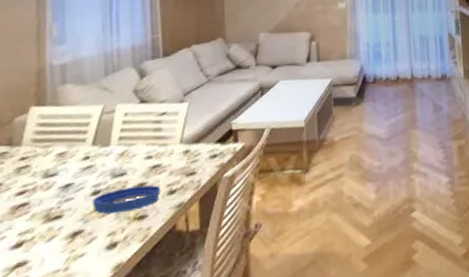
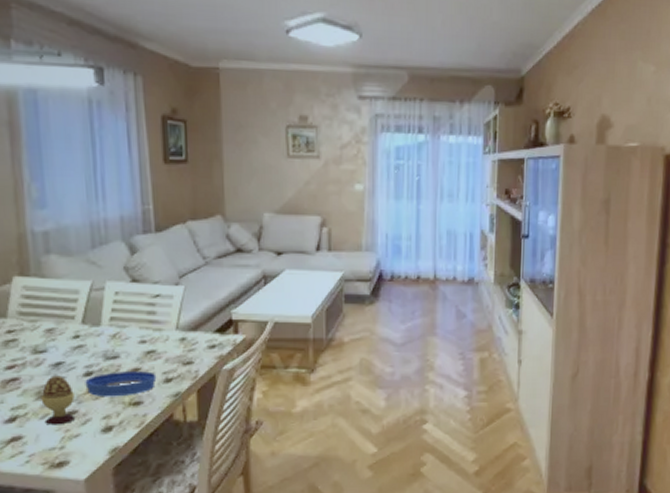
decorative egg: none [48,197,82,247] -> present [40,375,76,425]

